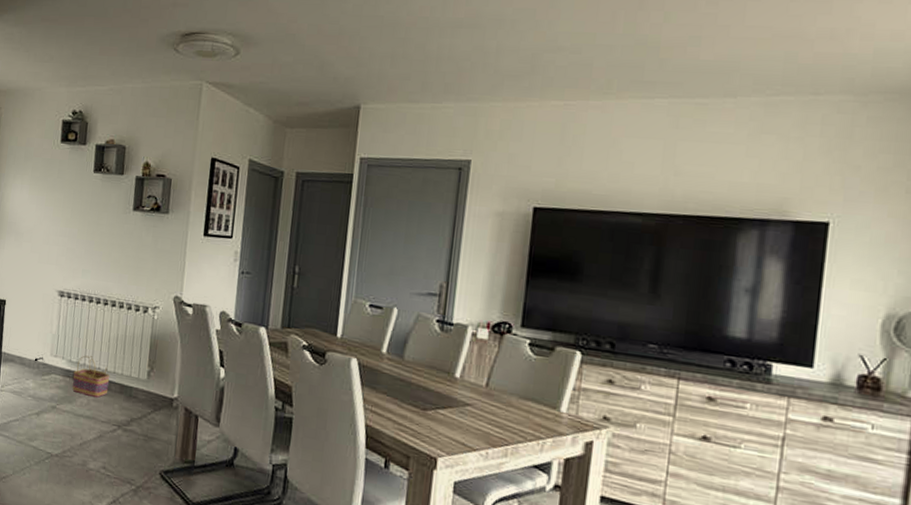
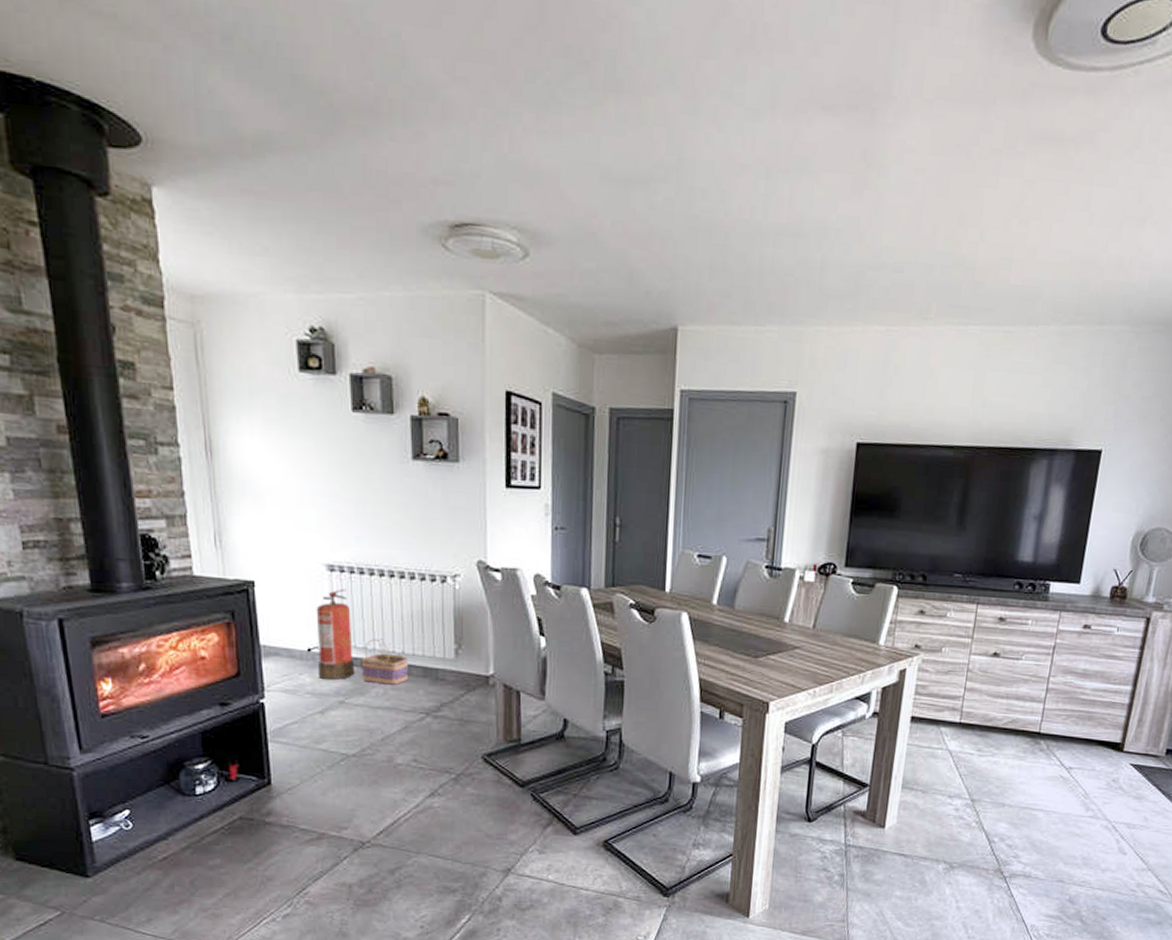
fire extinguisher: none [40,311,72,388] -> present [316,589,355,680]

